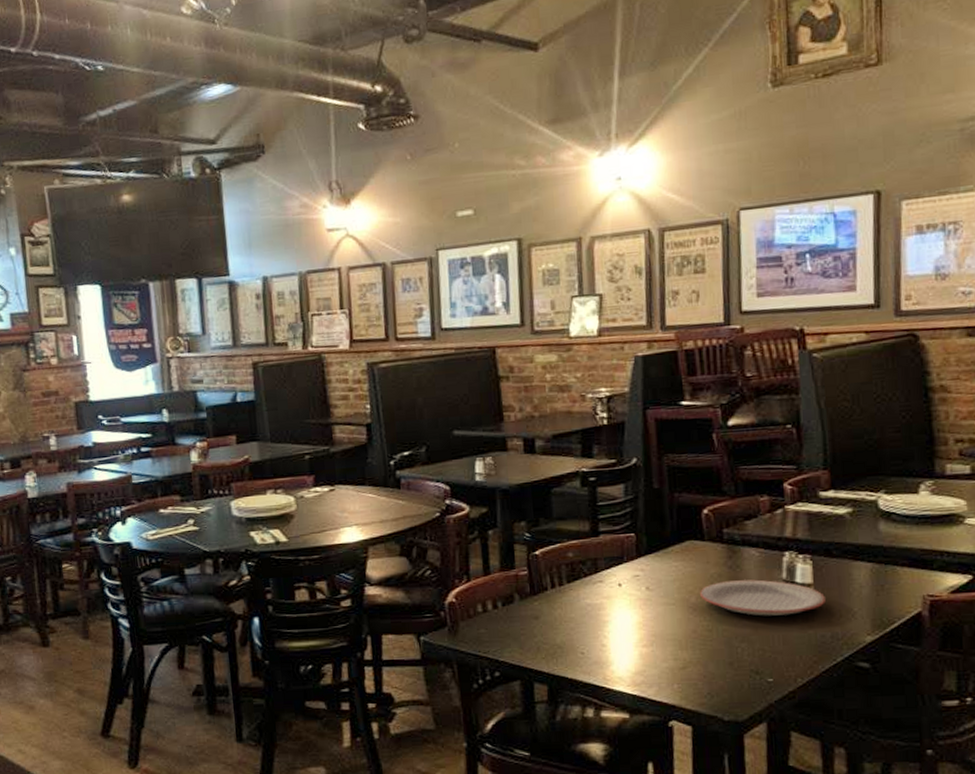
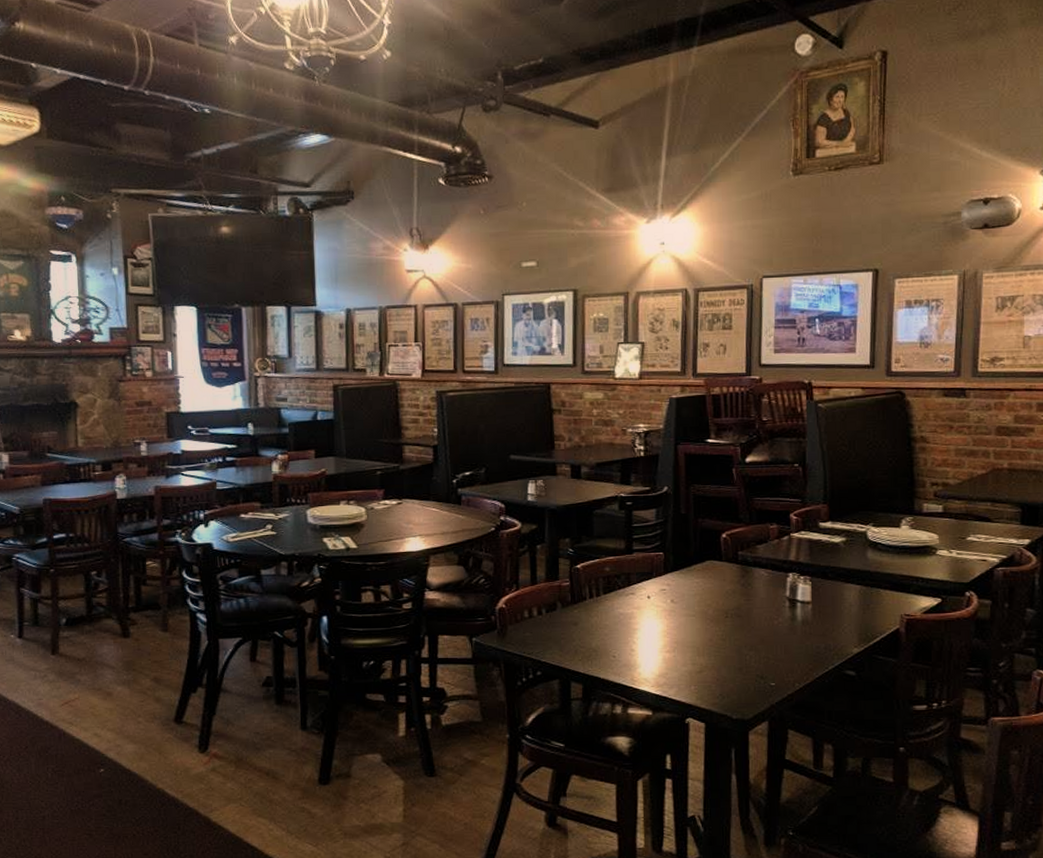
plate: present [700,579,825,616] -> none [717,596,821,628]

